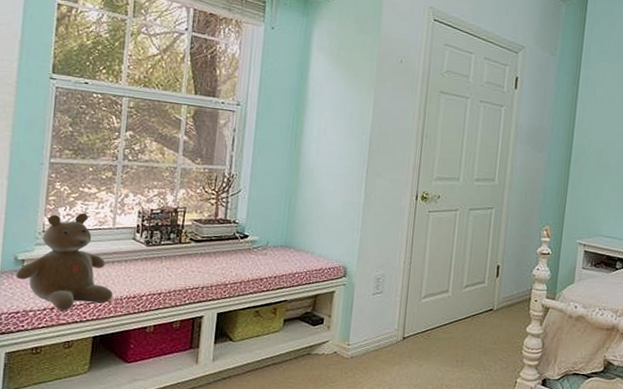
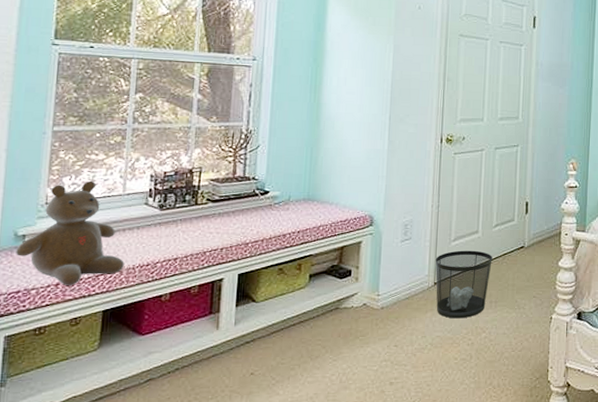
waste bin: none [404,308,461,375] -> present [435,250,492,319]

